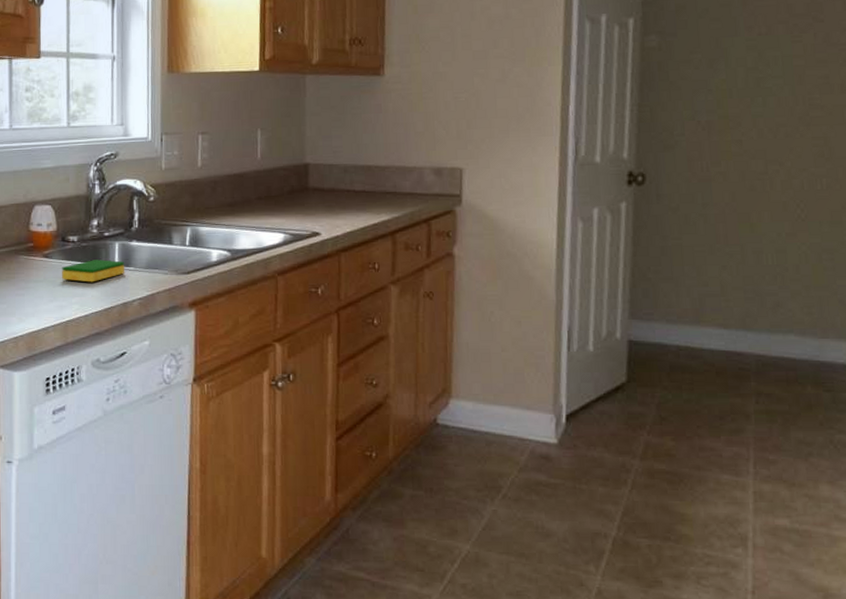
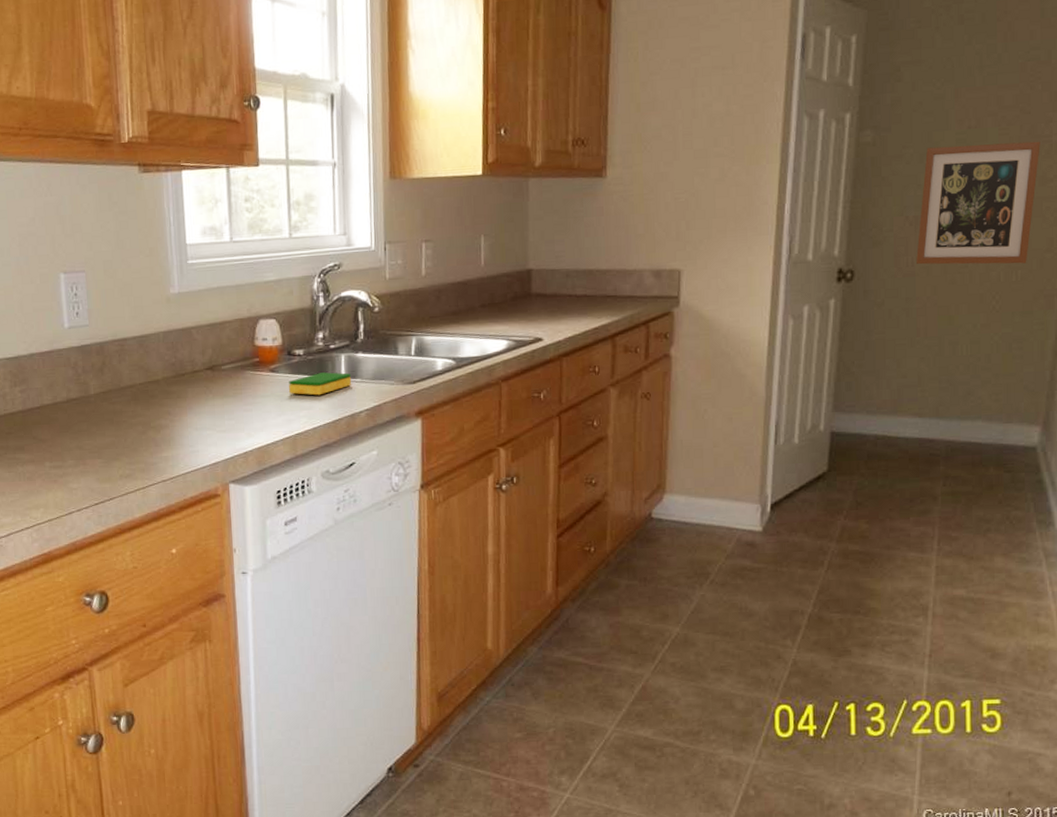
wall art: none [711,49,838,172] -> present [916,141,1041,265]

